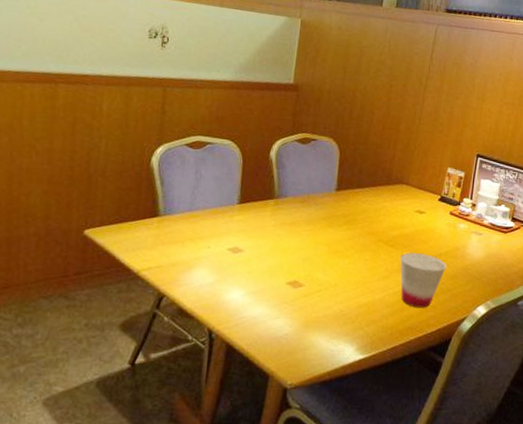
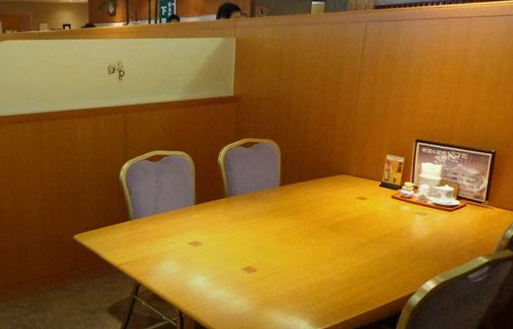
cup: present [400,252,447,308] -> none [345,236,392,285]

